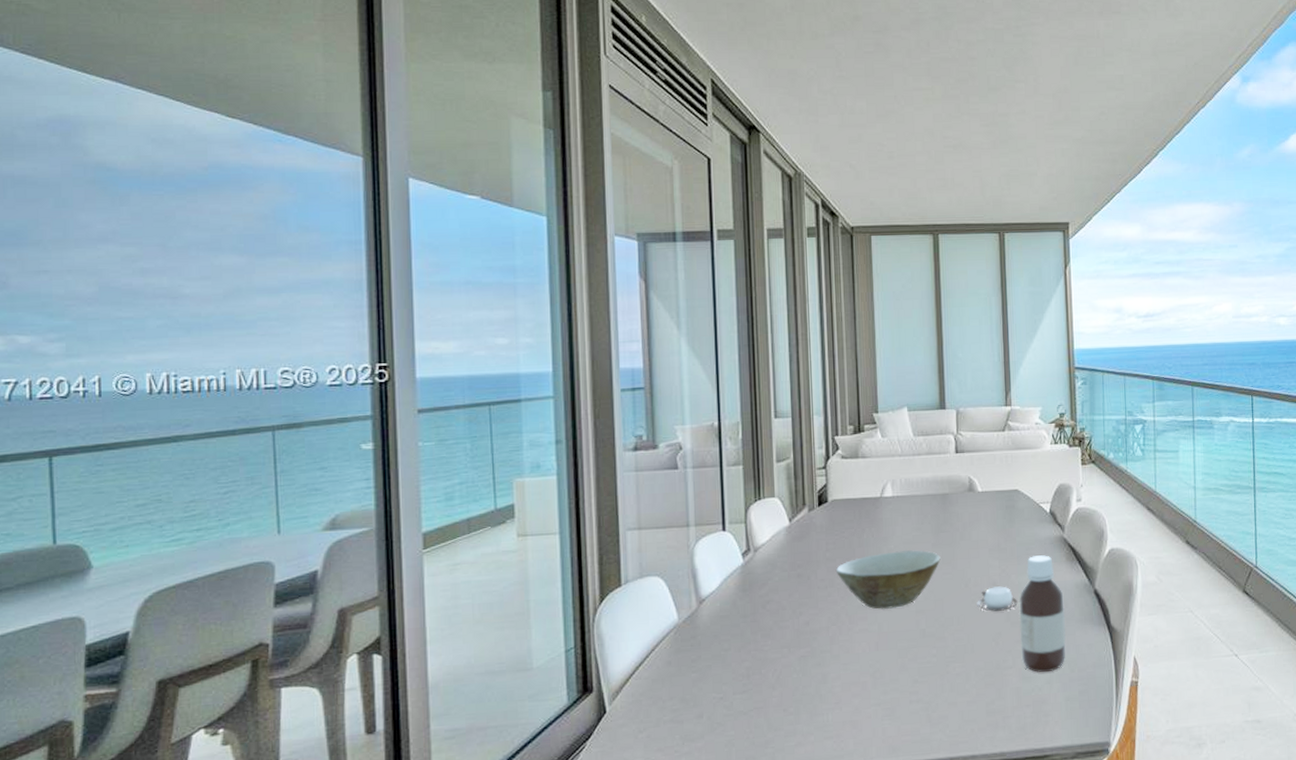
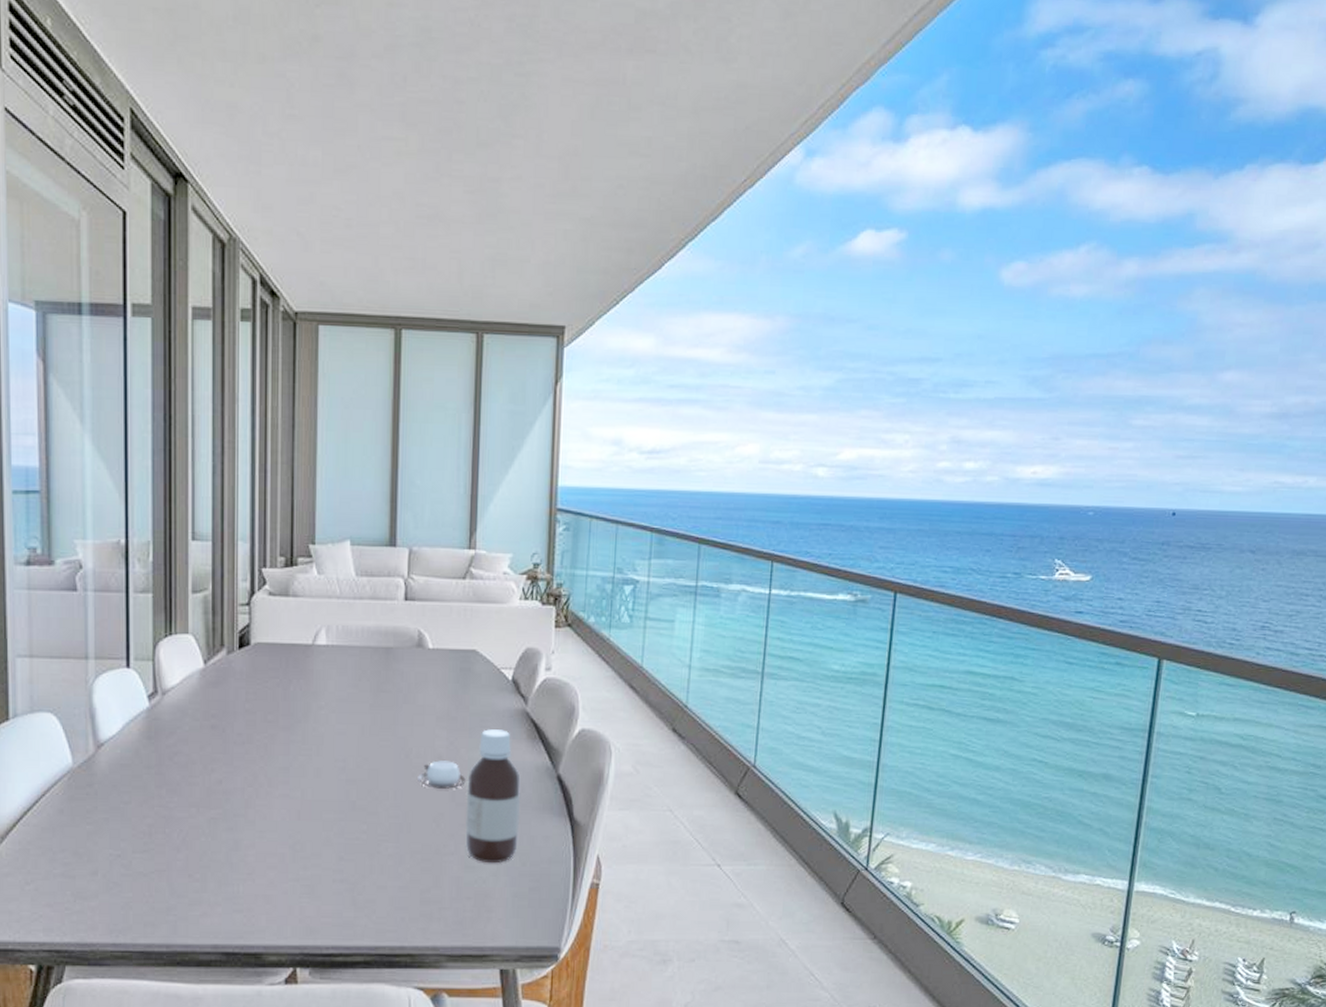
bowl: present [836,550,941,610] -> none [256,709,379,775]

